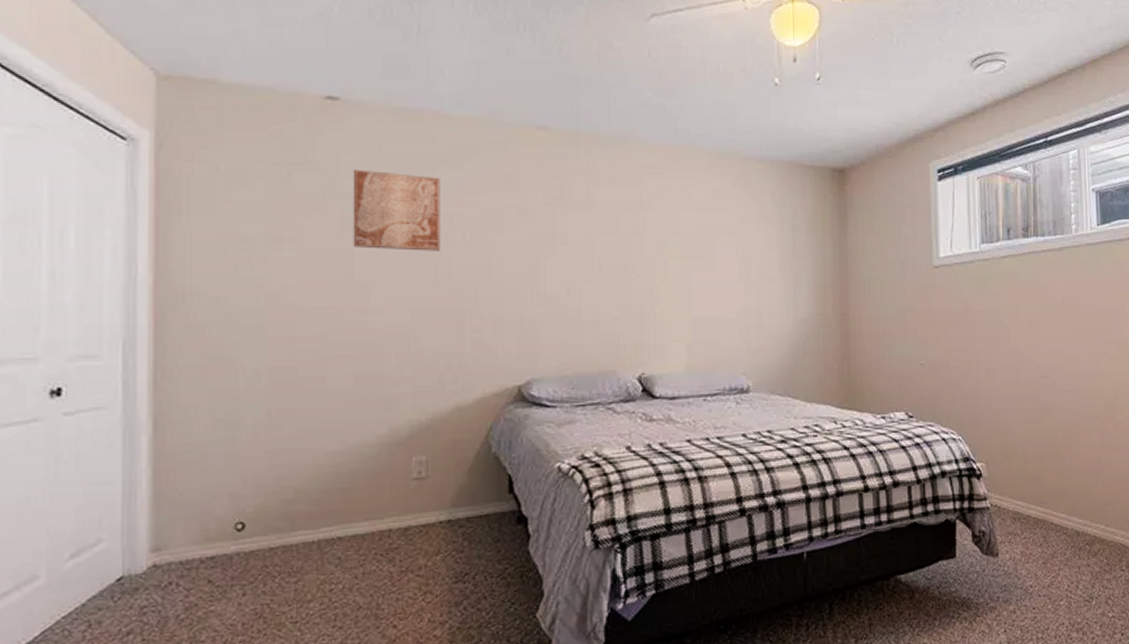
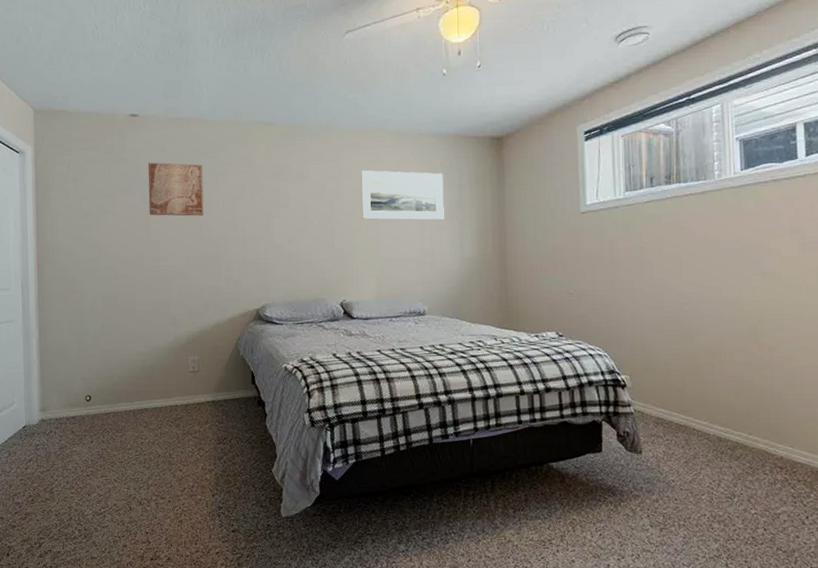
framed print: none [668,200,775,269] -> present [361,170,444,220]

